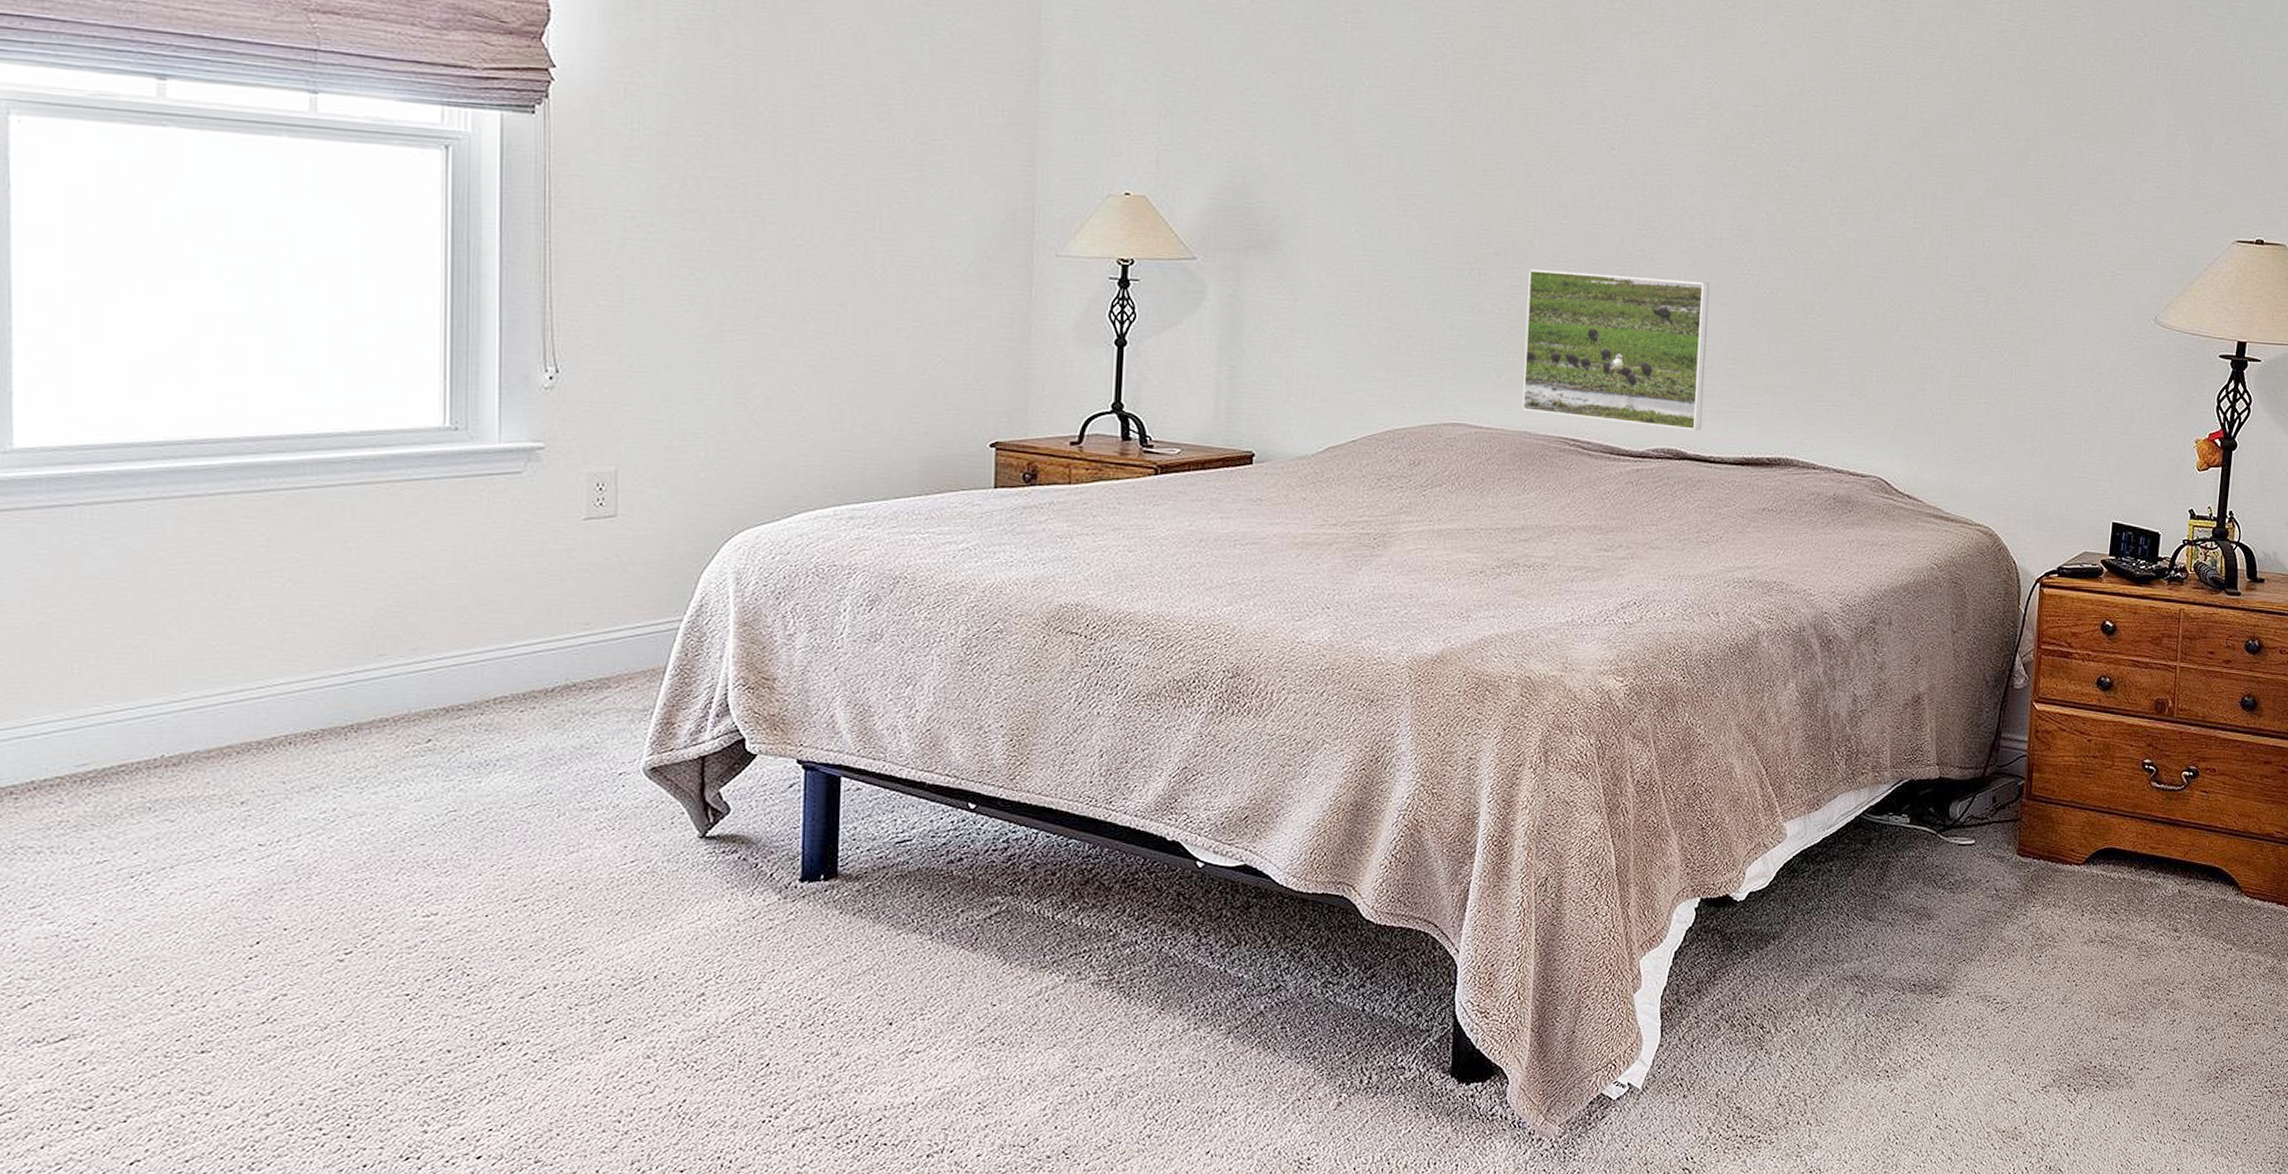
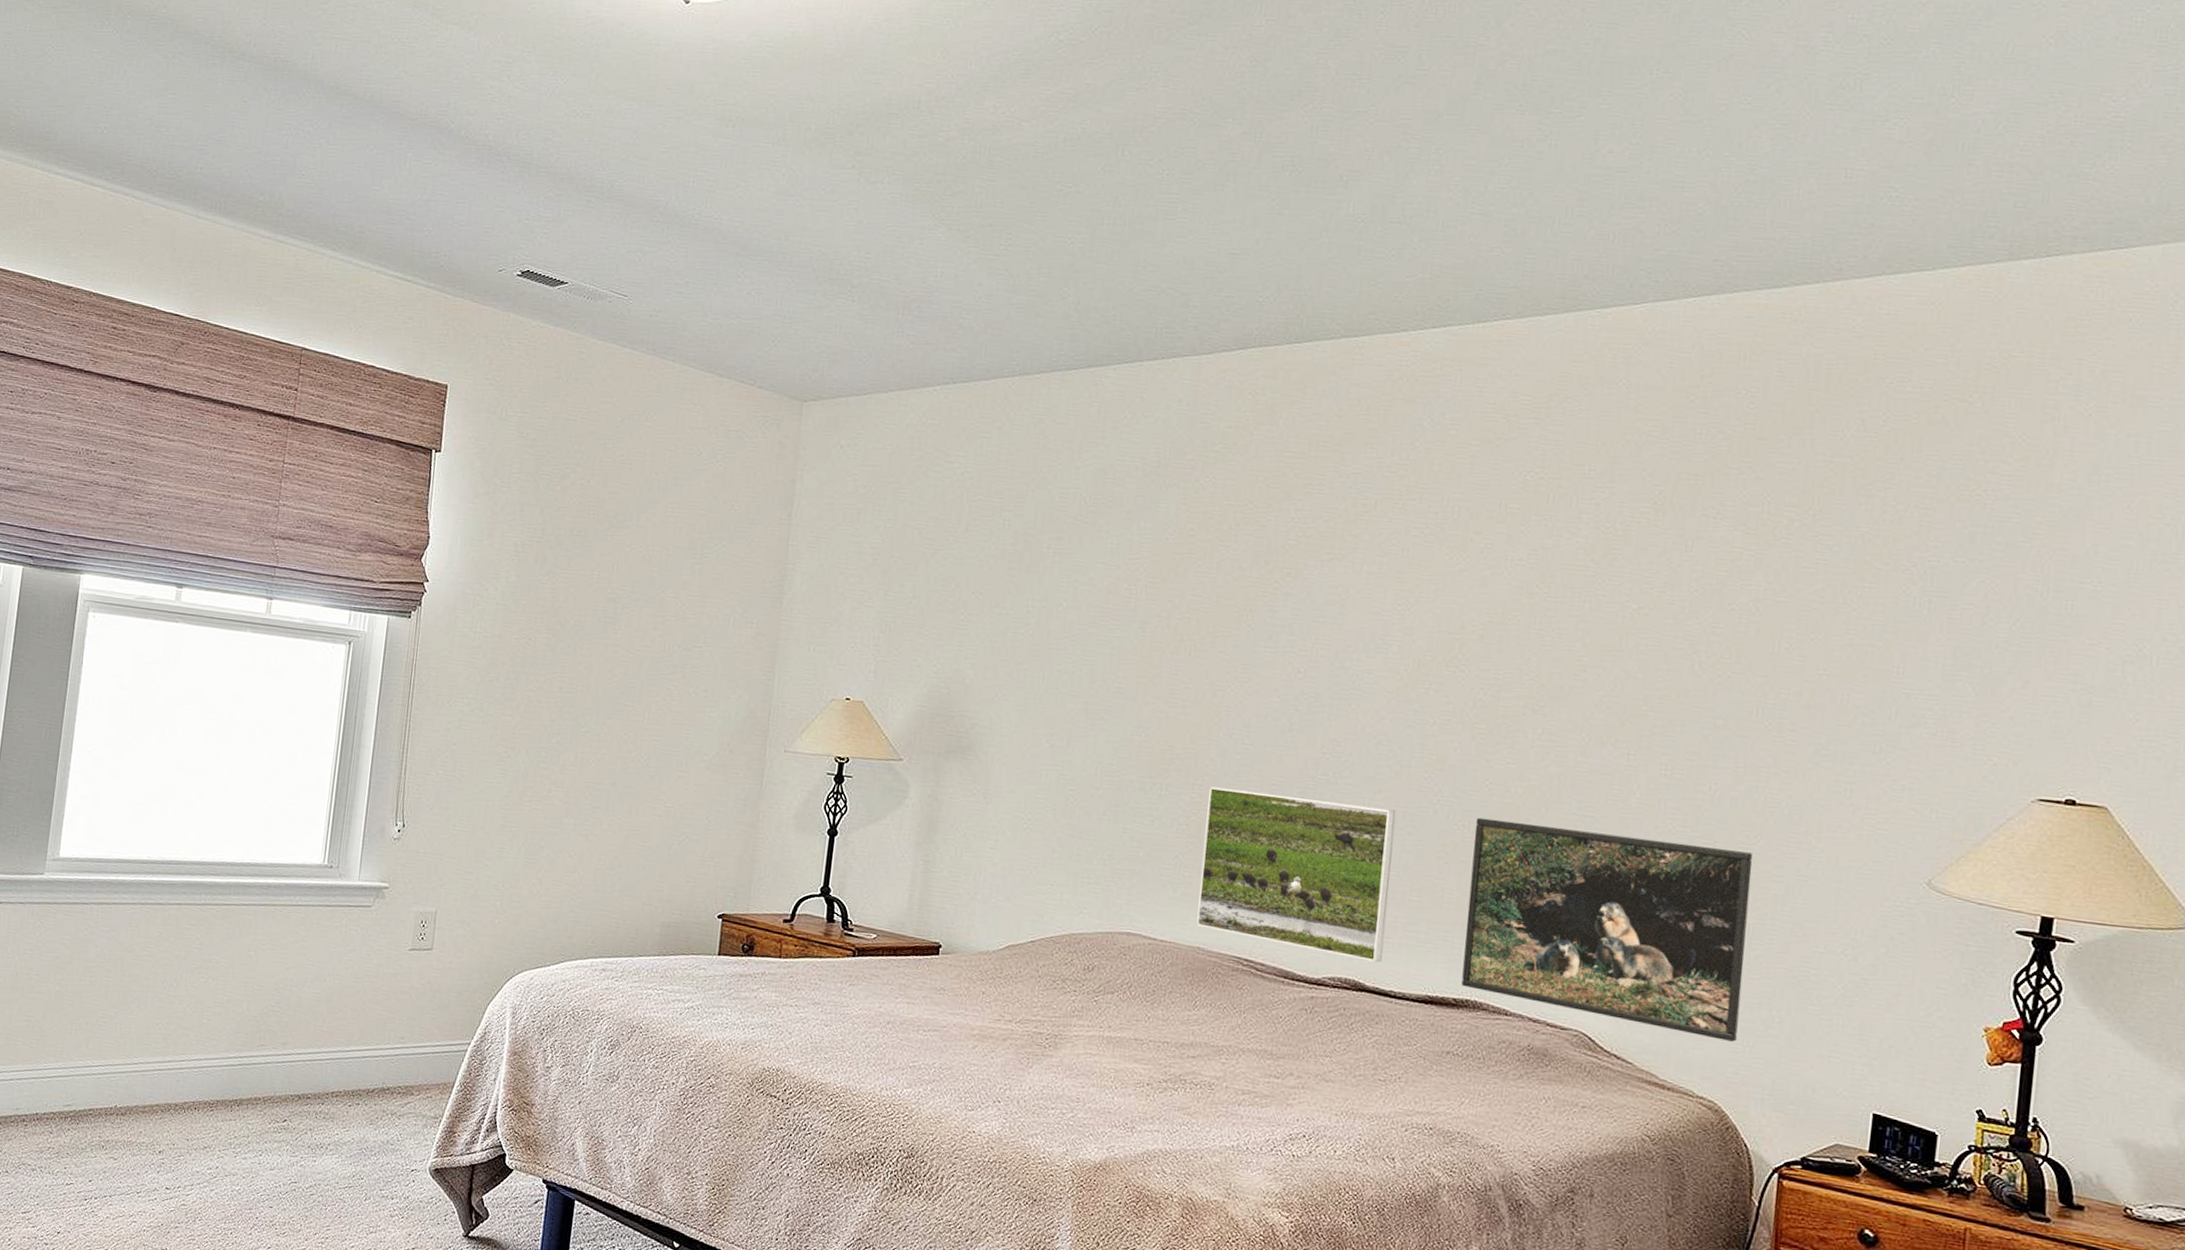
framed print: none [1774,284,2019,473] -> present [1461,817,1753,1042]

